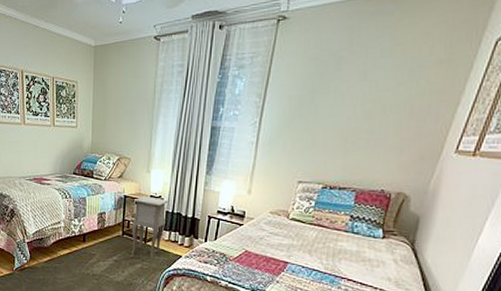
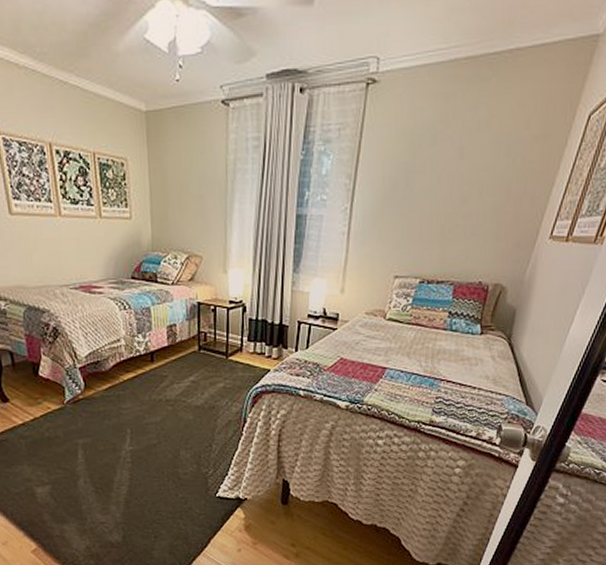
side table: present [131,195,168,259] -> none [209,301,251,376]

